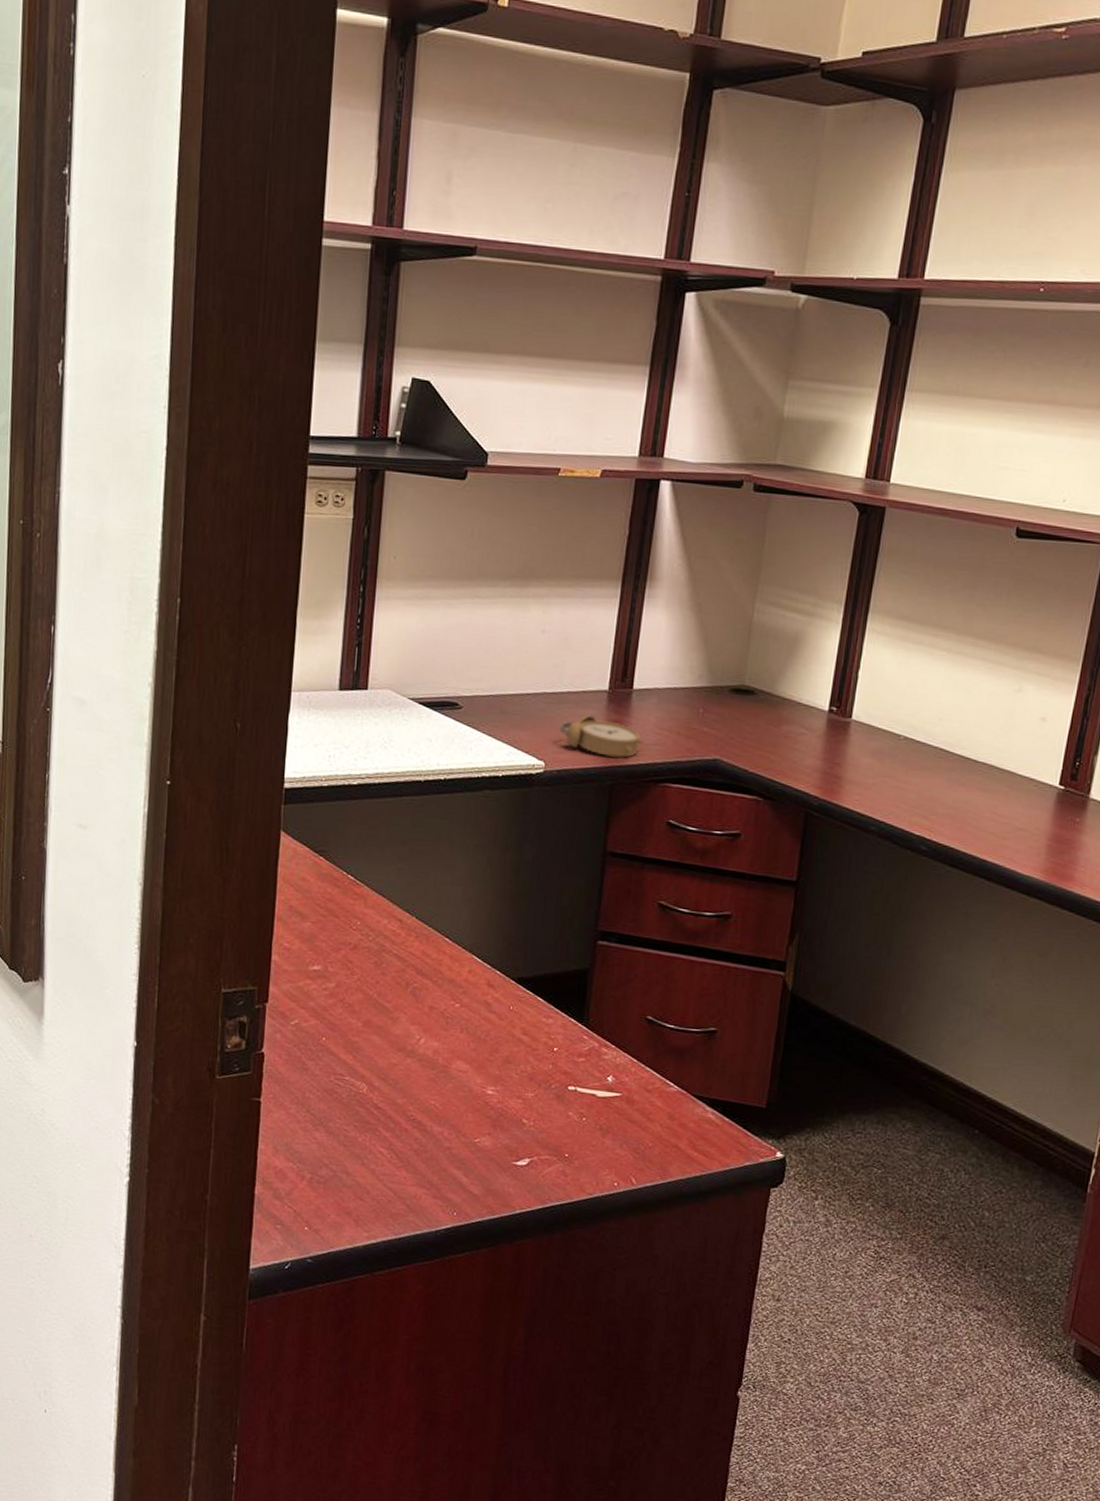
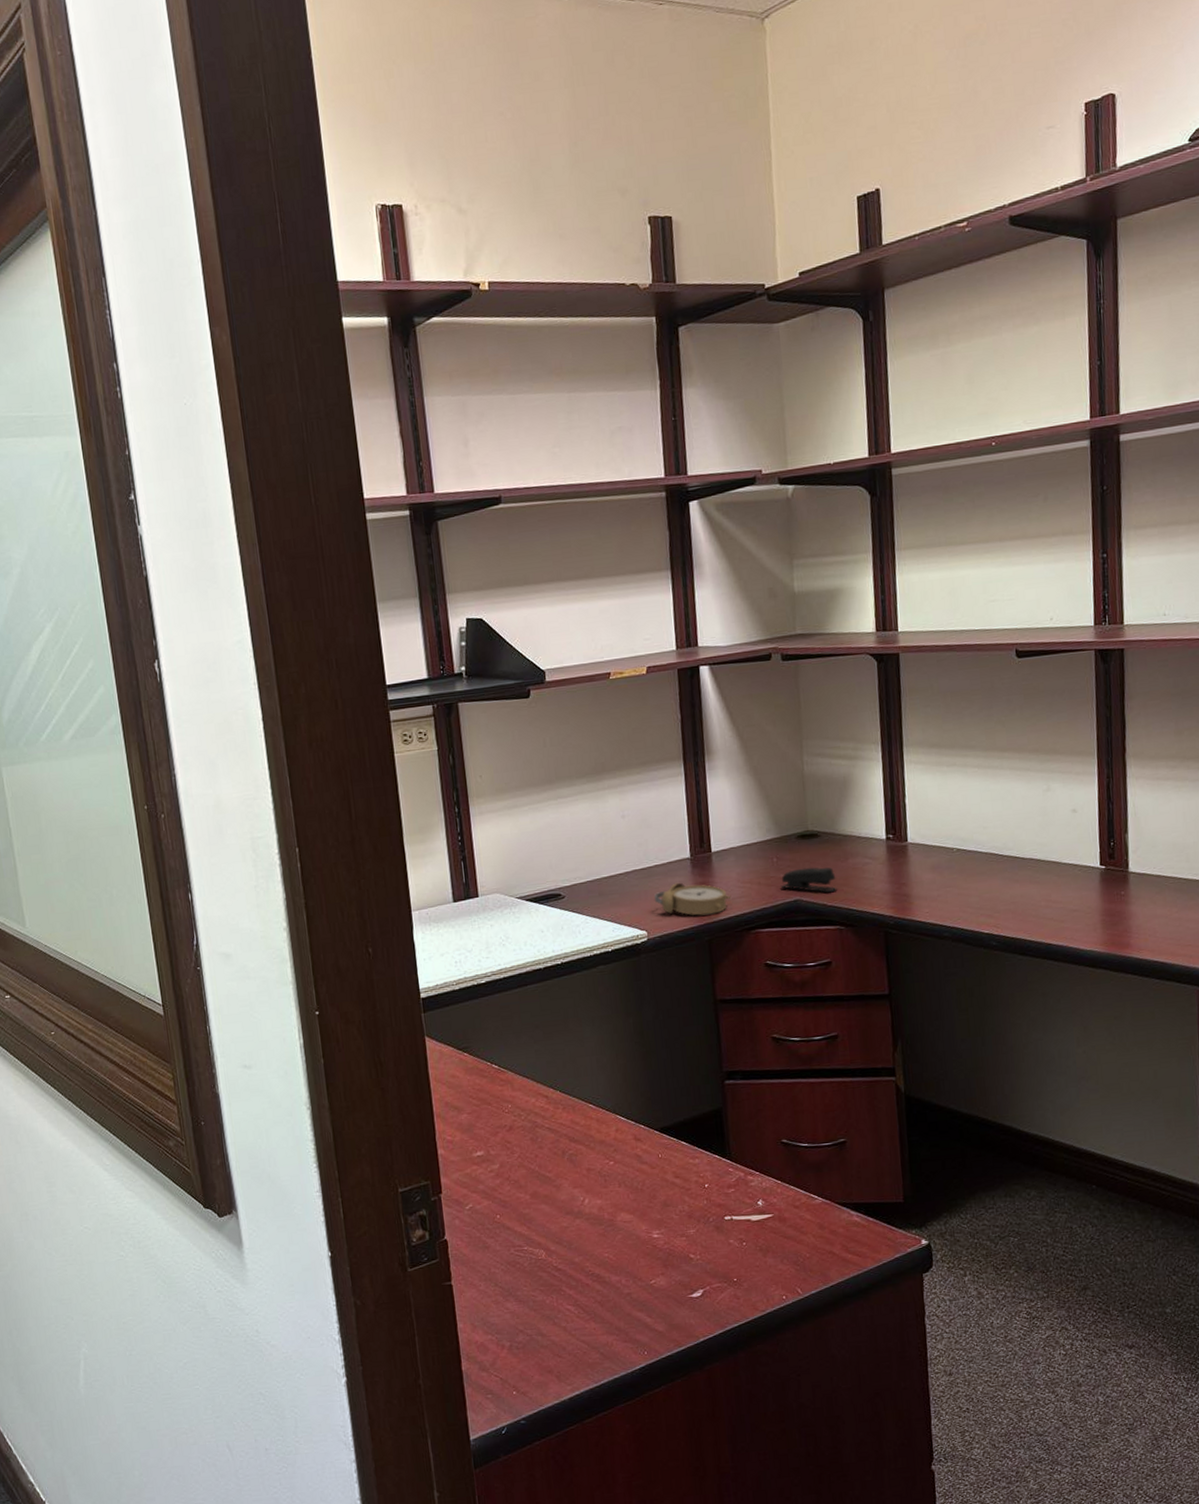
stapler: none [701,725,765,758] -> present [780,867,837,893]

